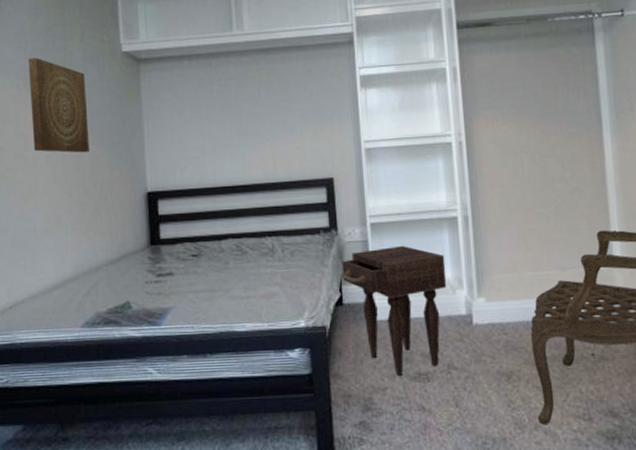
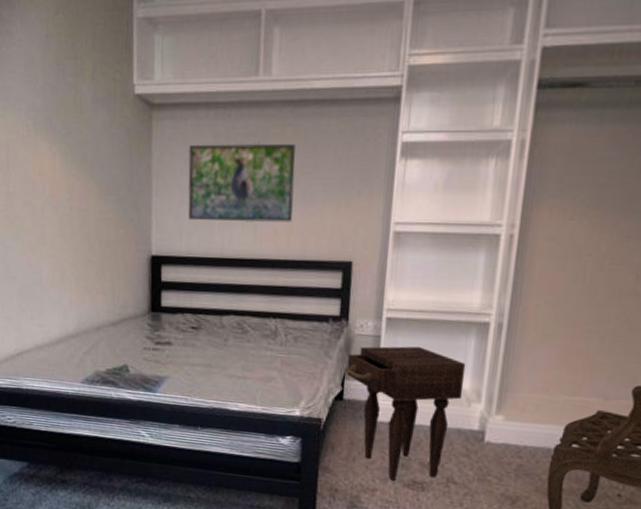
wall art: present [28,58,89,153] -> none [38,95,97,207]
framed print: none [175,84,275,157] -> present [188,143,296,223]

